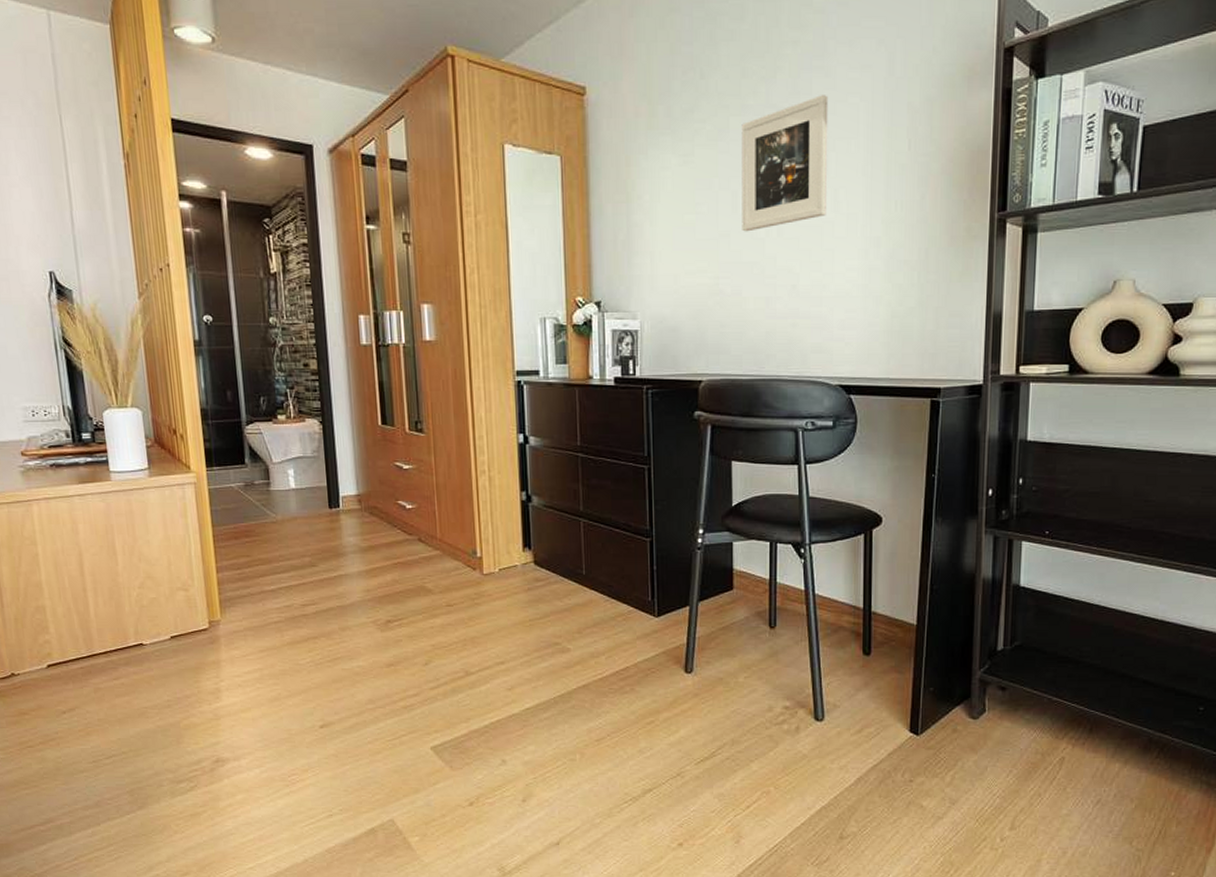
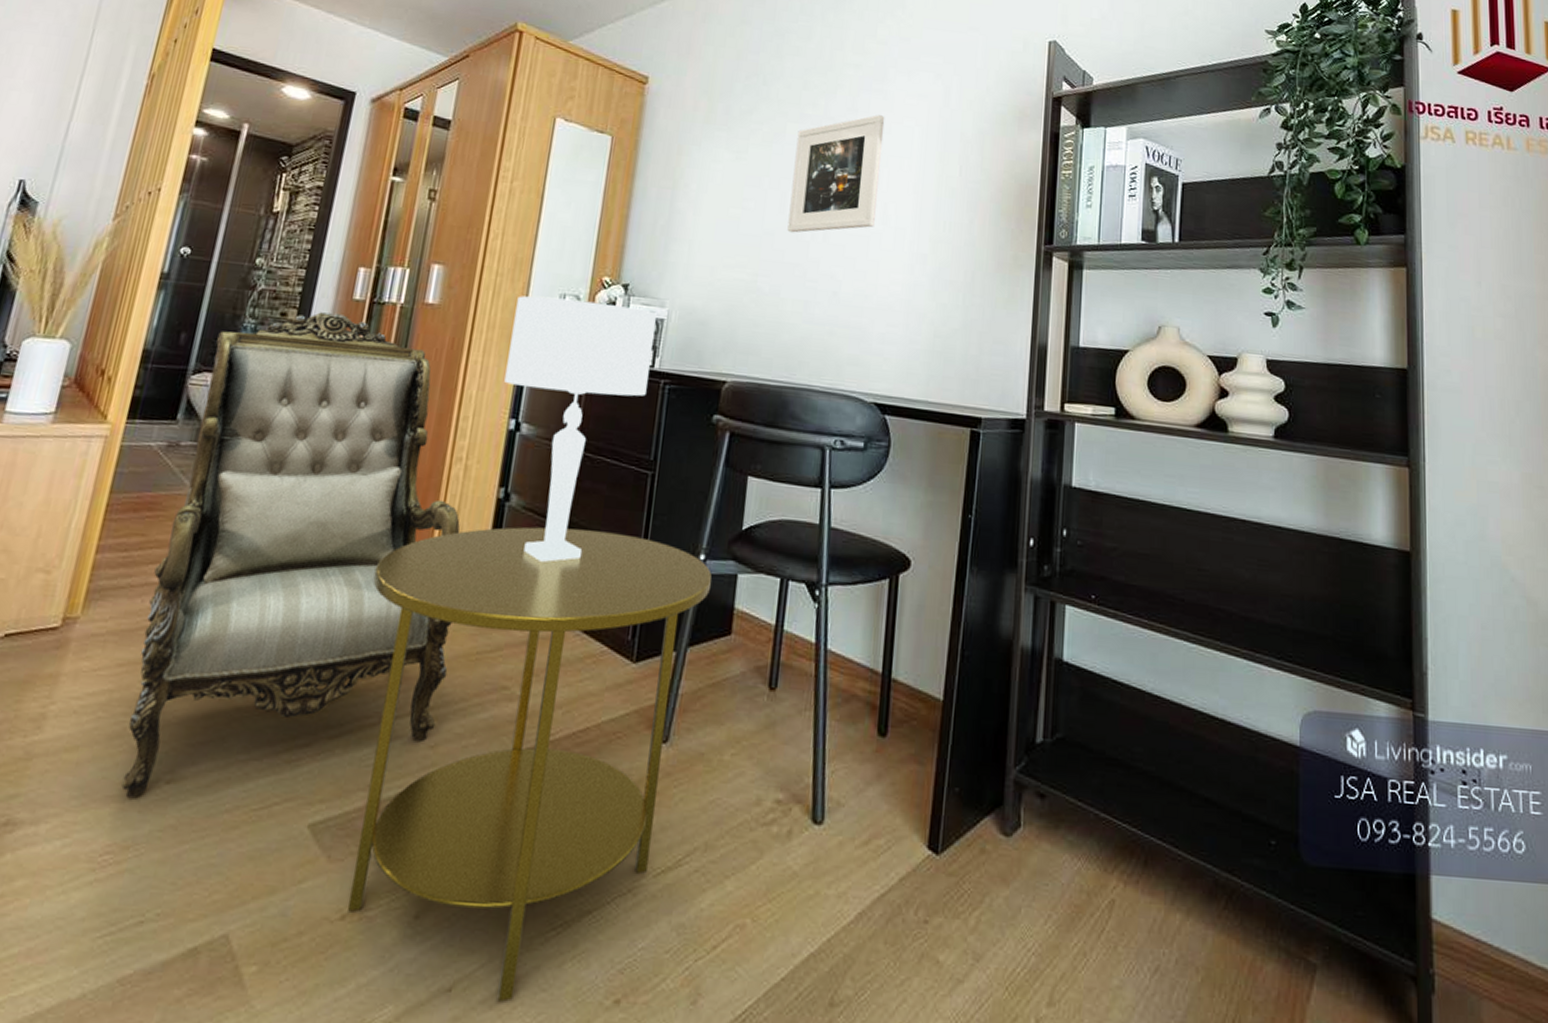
armchair: none [257,359,510,739] -> present [121,312,461,799]
side table: none [435,519,711,849] -> present [347,527,712,1002]
table lamp: none [503,322,632,547] -> present [504,296,657,562]

